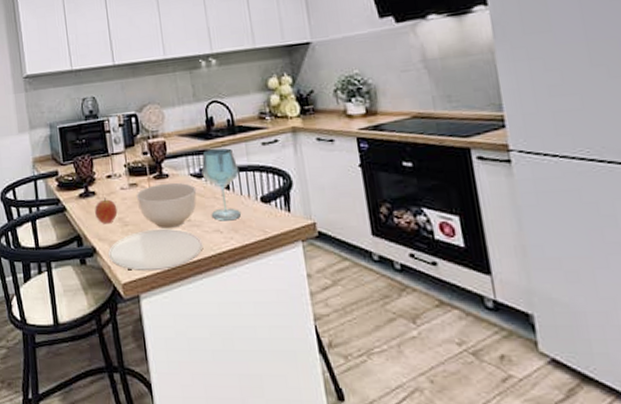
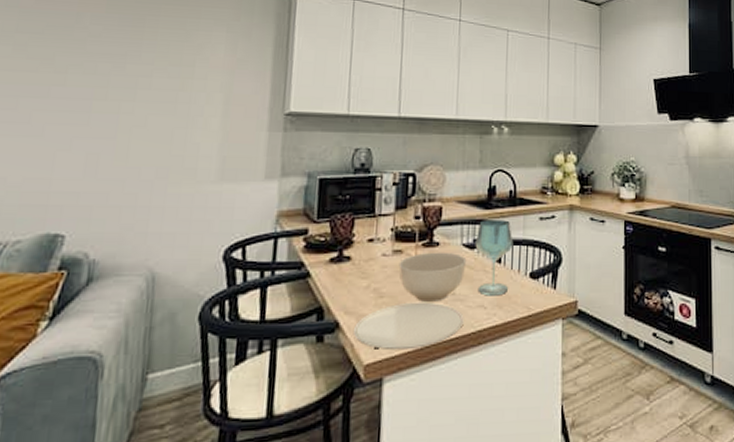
fruit: present [95,196,118,224] -> none [346,263,374,295]

